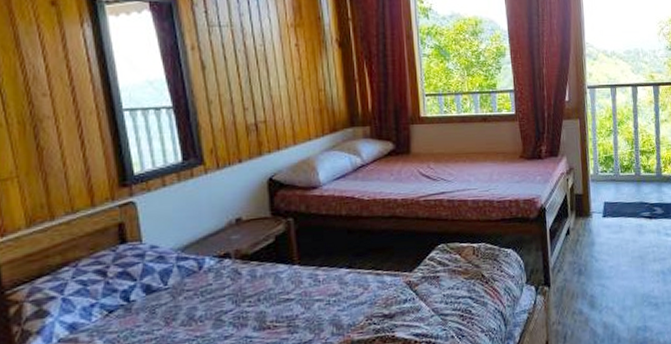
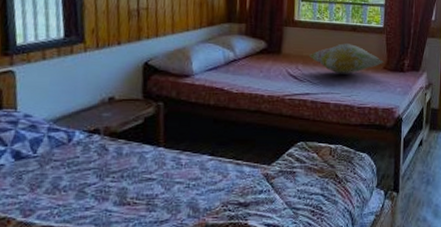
decorative pillow: none [439,135,521,169] -> present [308,43,385,75]

